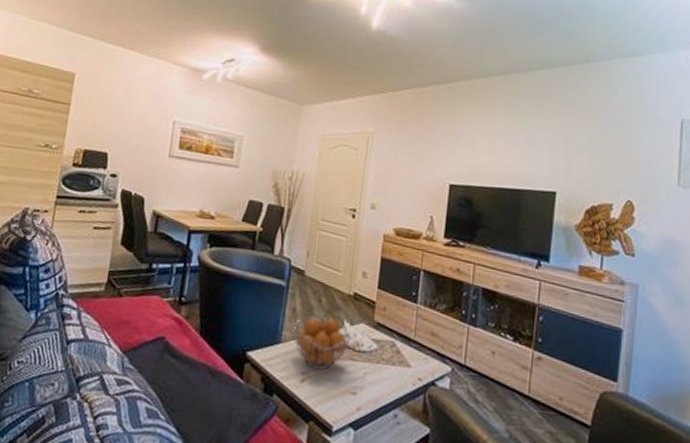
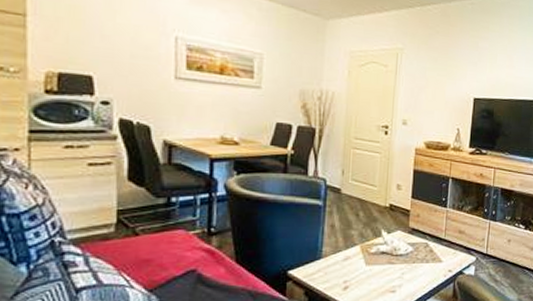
fruit basket: present [293,317,351,371] -> none [333,230,388,277]

